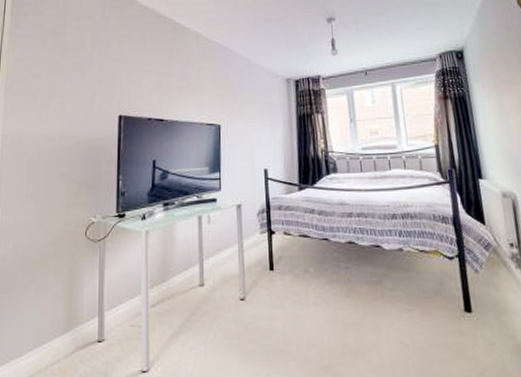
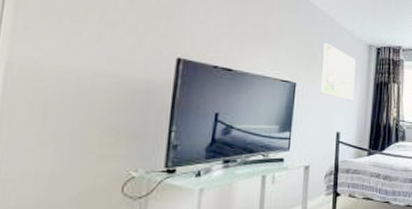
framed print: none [243,83,278,137] -> present [321,43,356,101]

